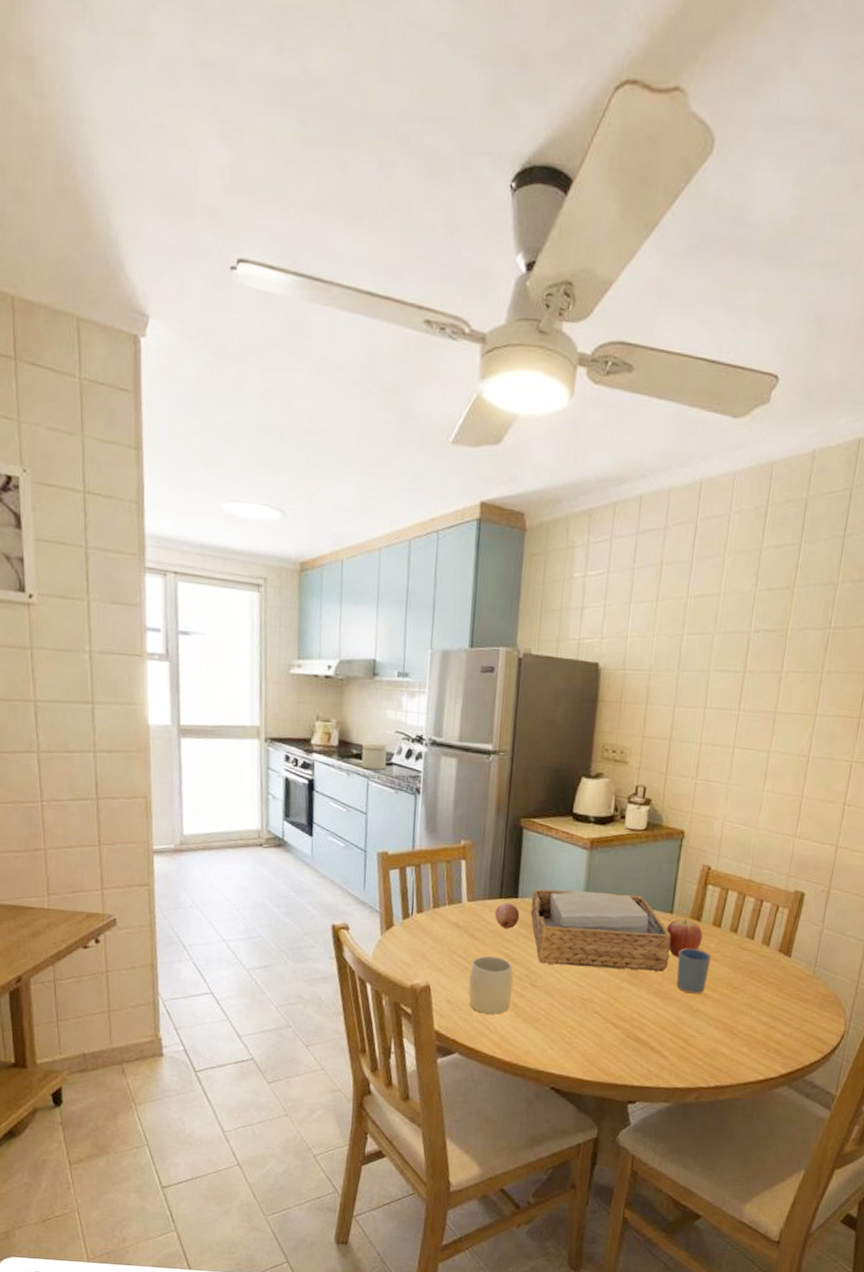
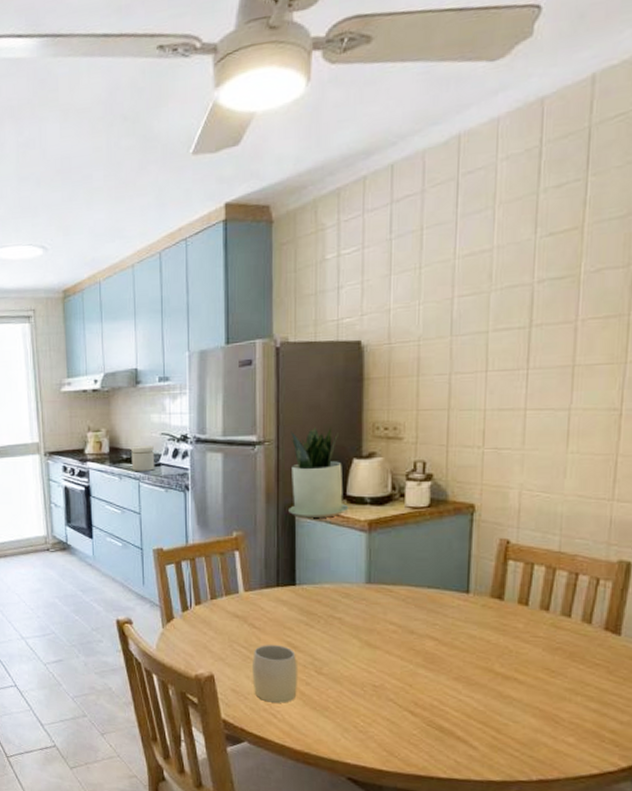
fruit: present [495,903,520,929] -> none [274,591,299,617]
planter: none [517,742,574,833] -> present [289,427,349,518]
napkin holder: present [530,889,671,972] -> none [309,574,471,656]
fruit: present [666,919,703,957] -> none [463,598,507,640]
mug: present [676,948,711,994] -> none [479,630,519,679]

